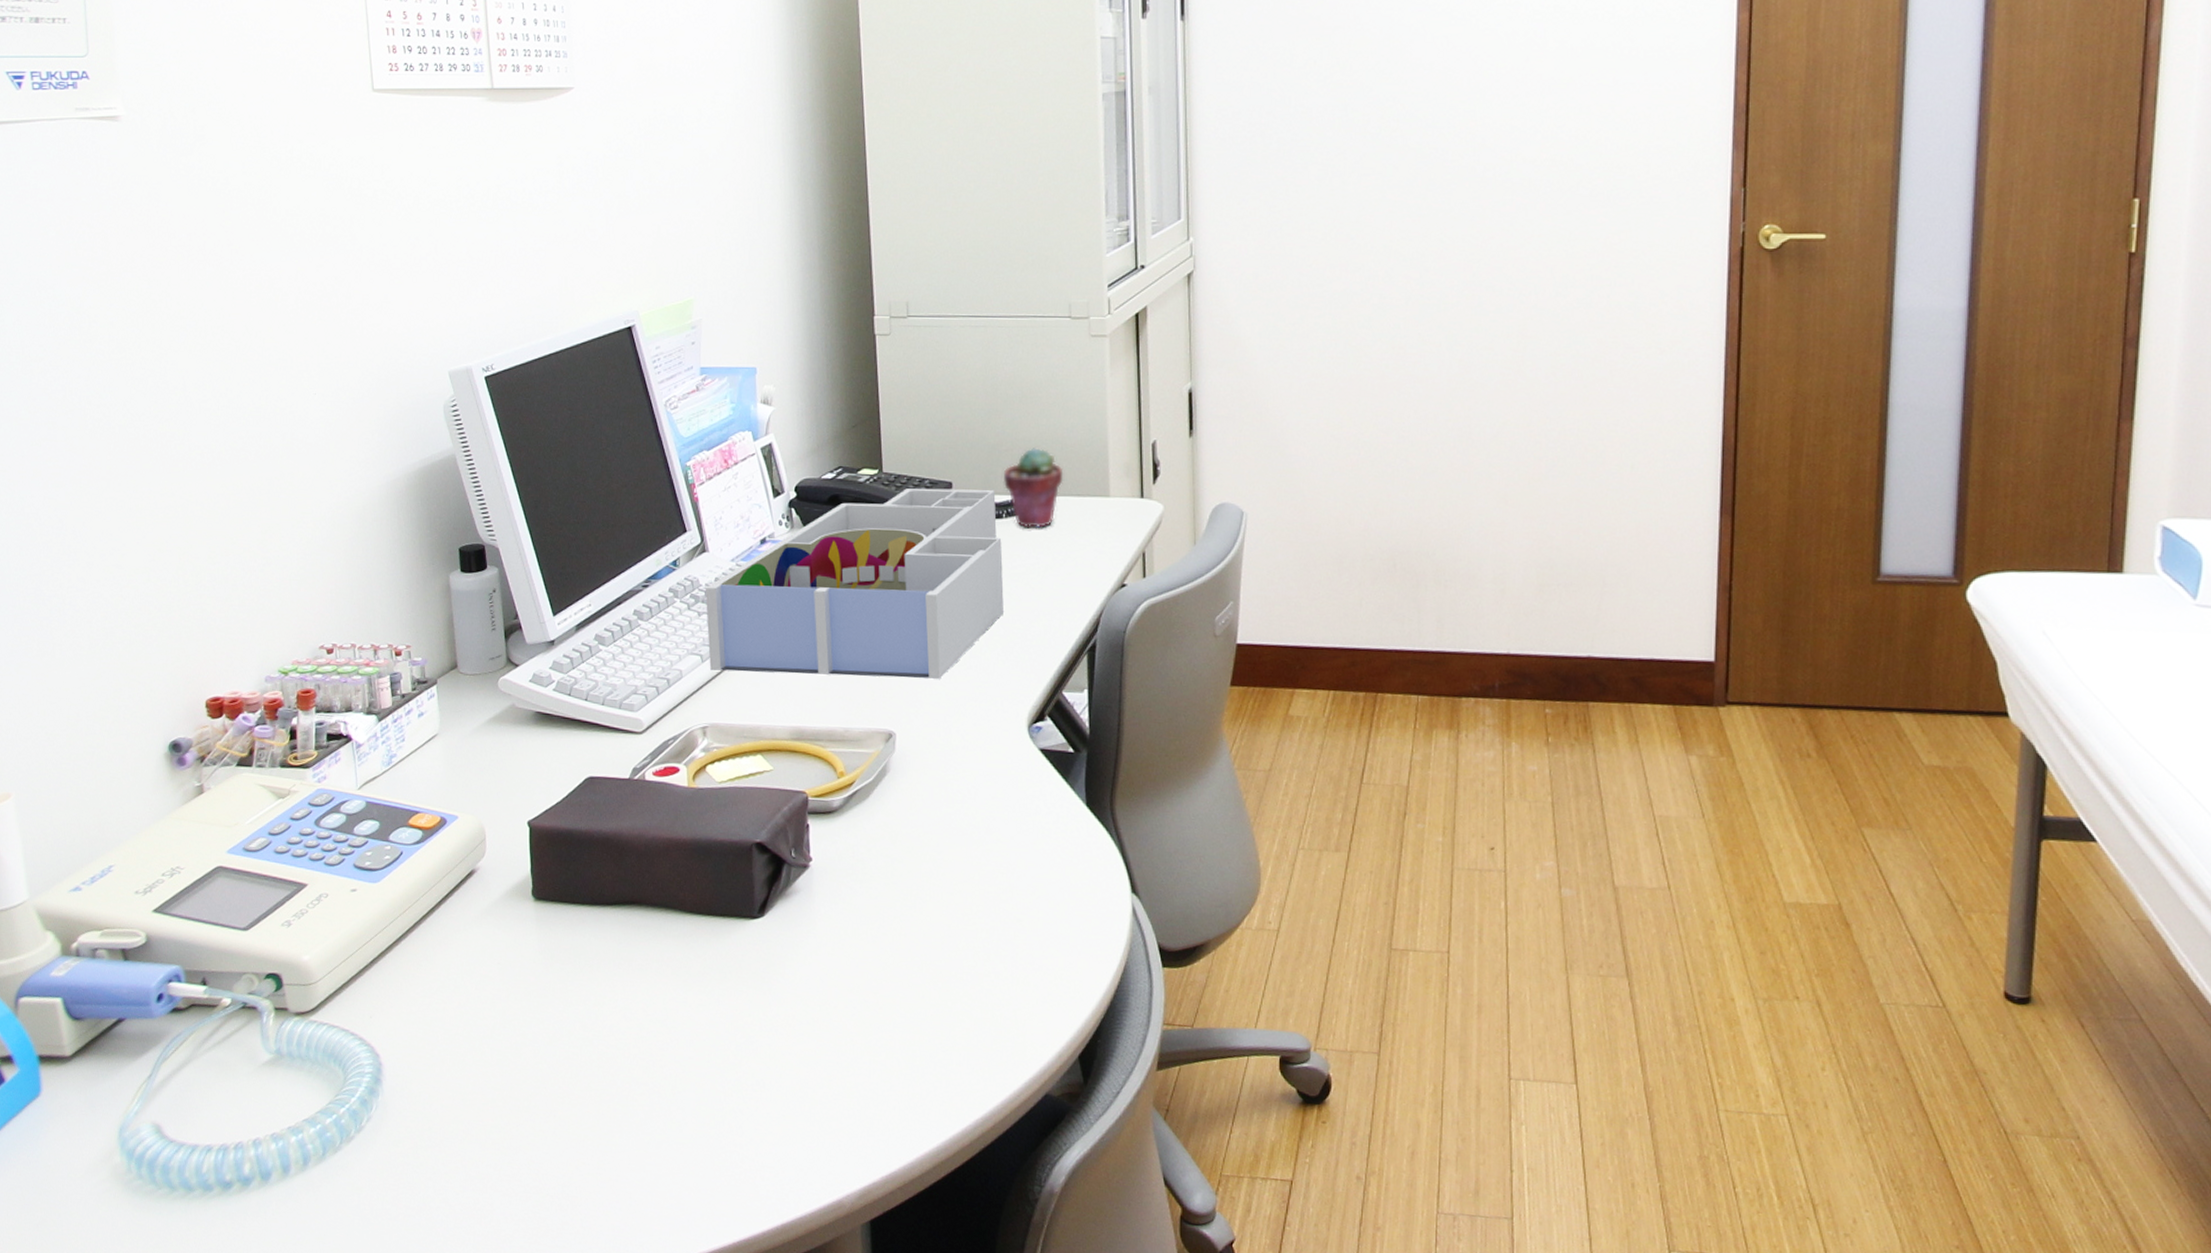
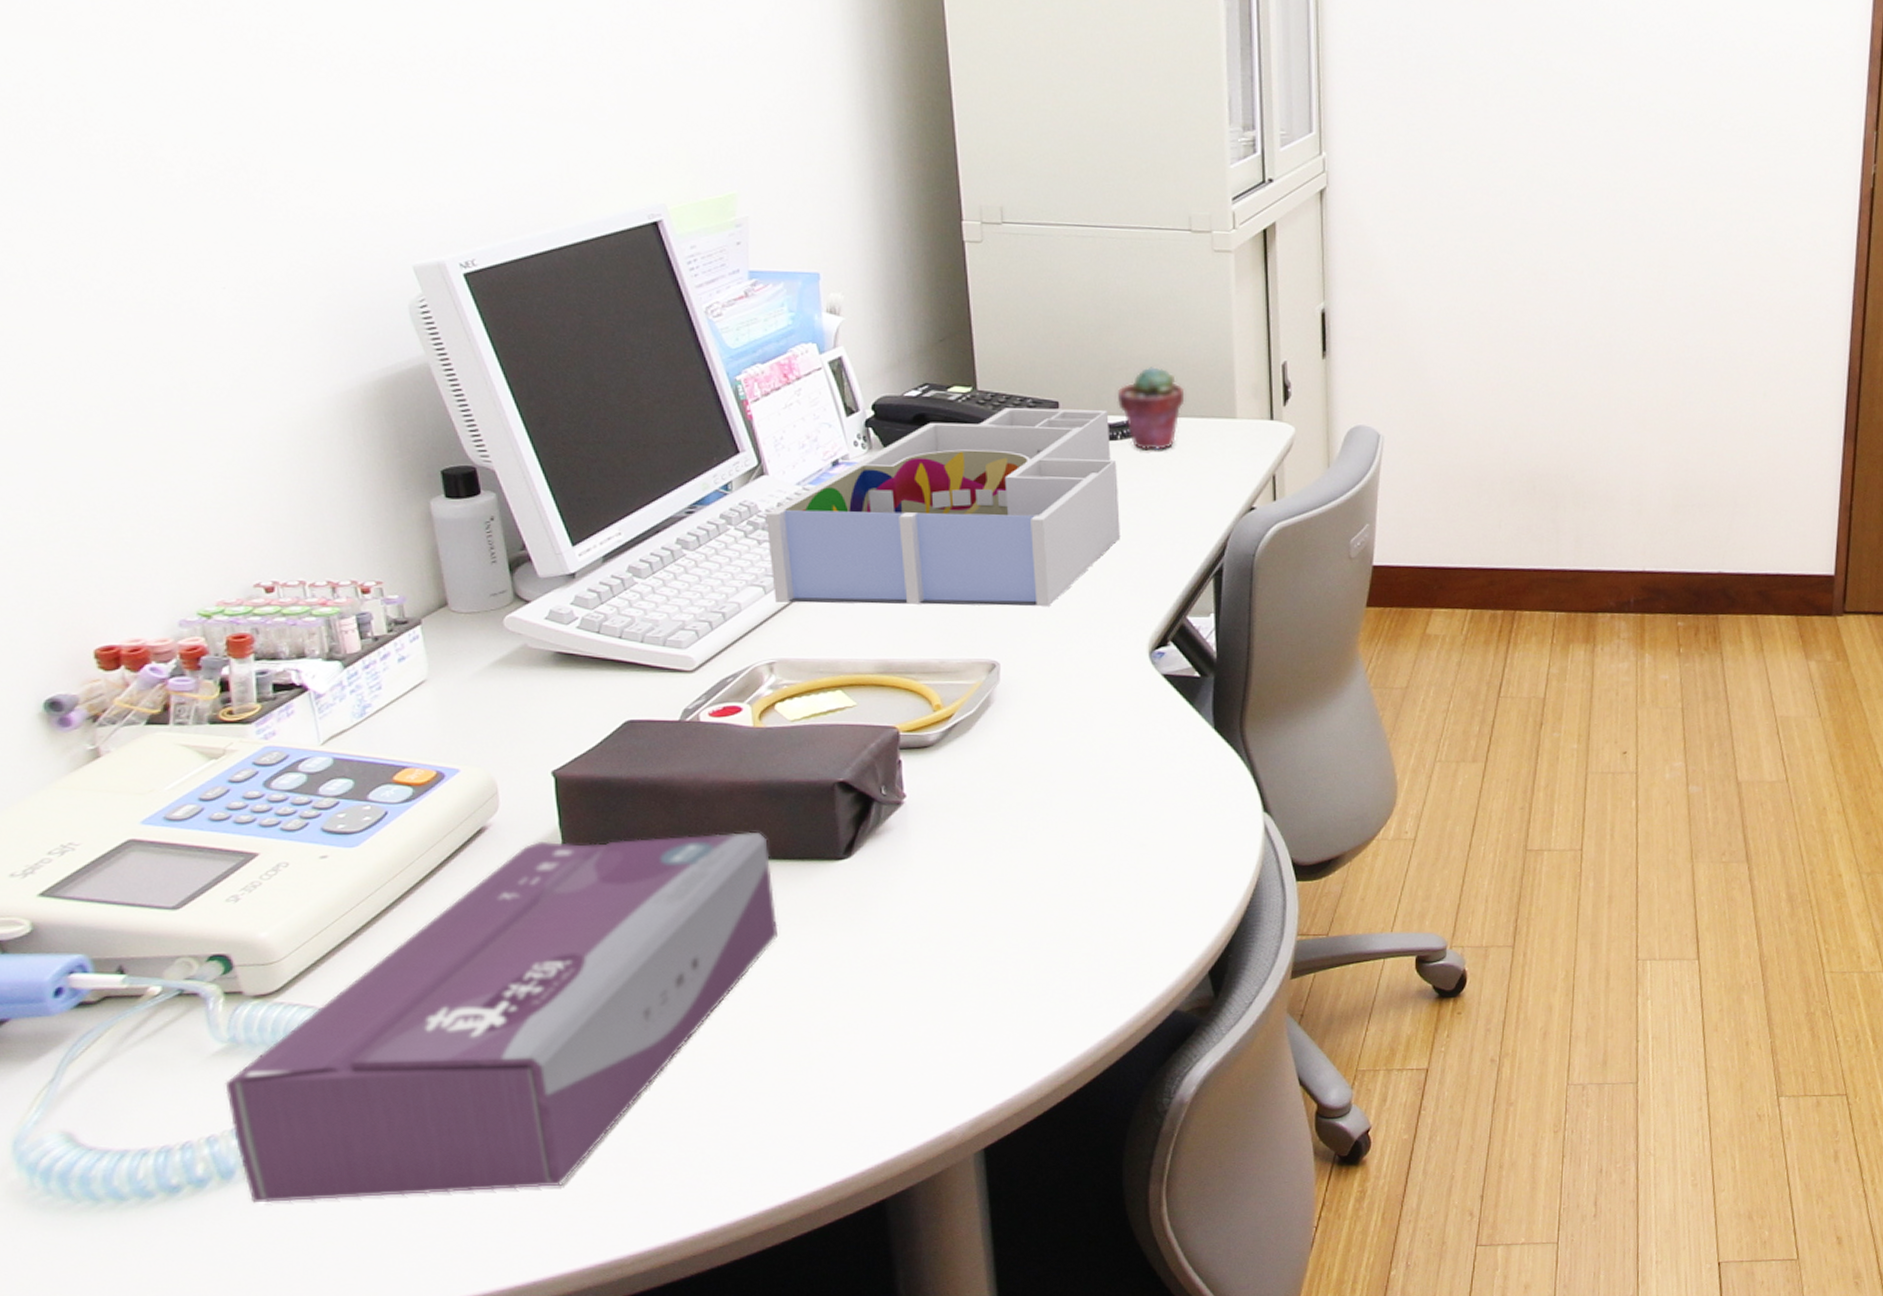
tissue box: none [270,886,701,1218] -> present [225,833,779,1203]

